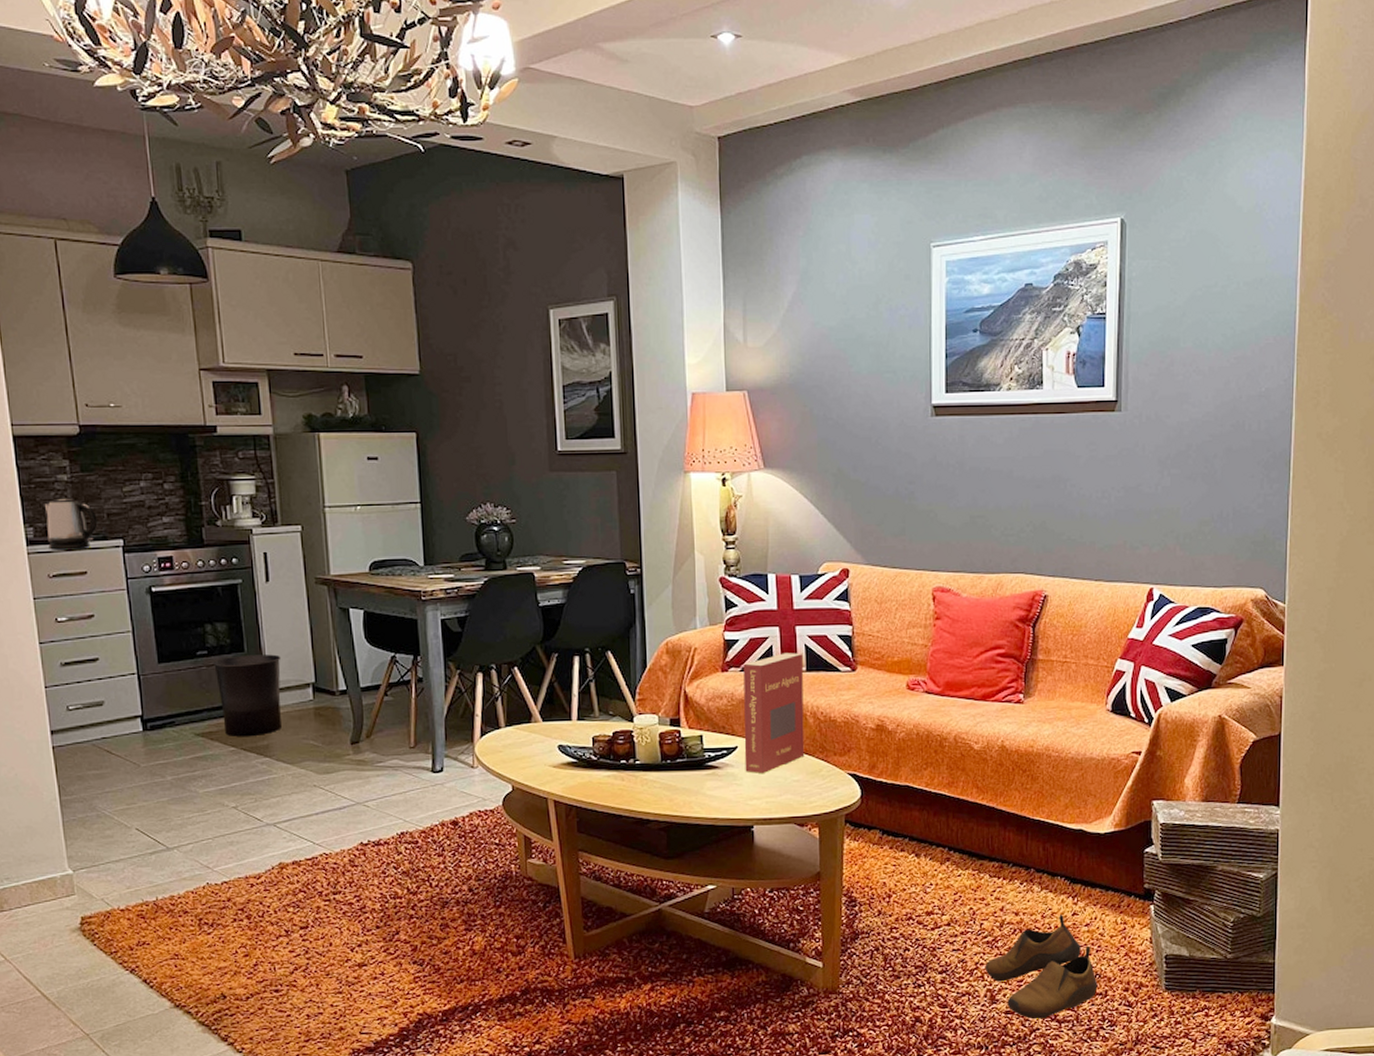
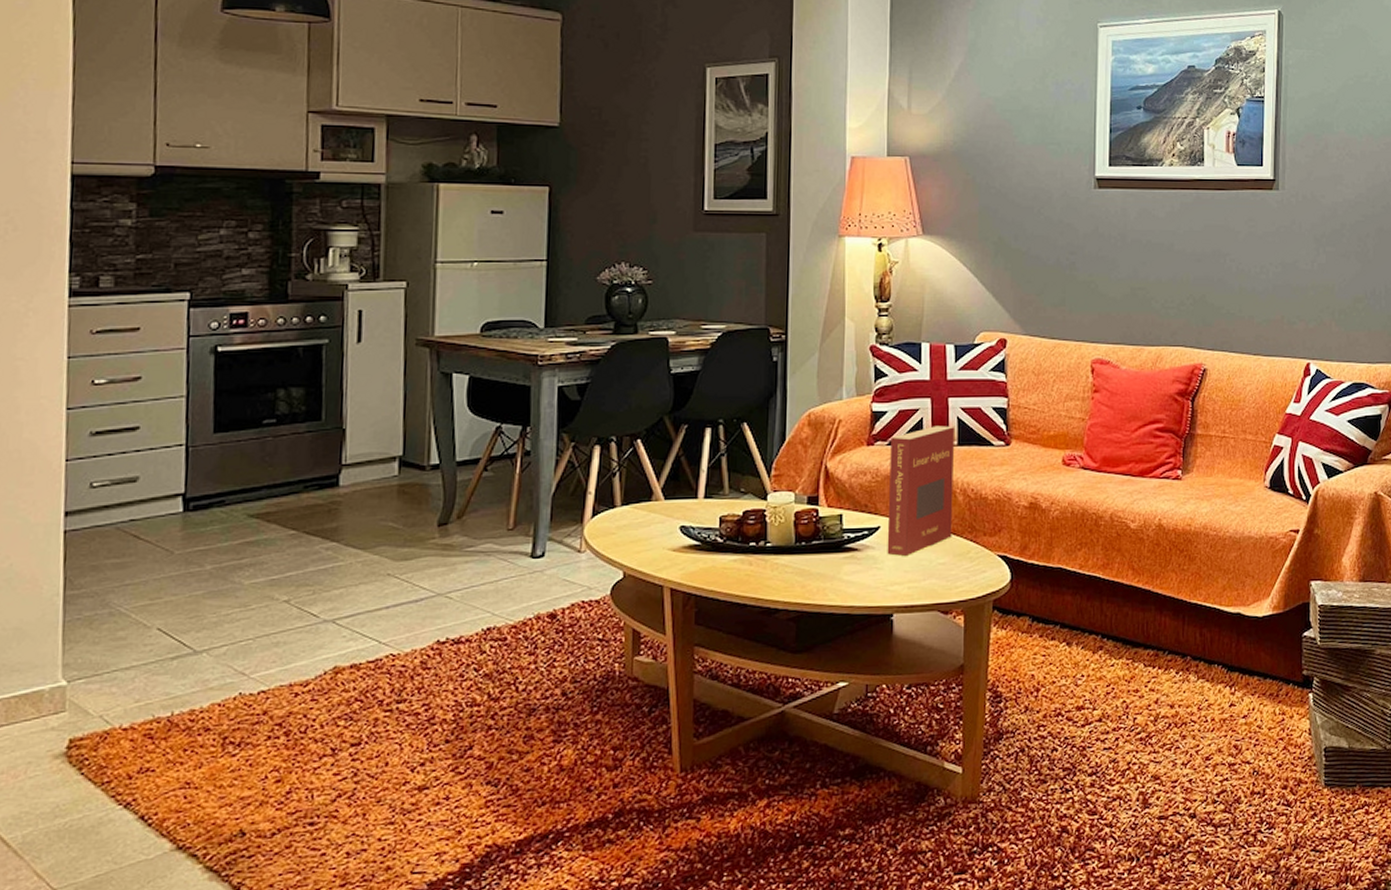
kettle: present [44,497,98,550] -> none [96,244,162,303]
waste bin: present [212,654,281,736] -> none [280,424,365,518]
shoe: present [985,914,1098,1020] -> none [1137,705,1256,825]

